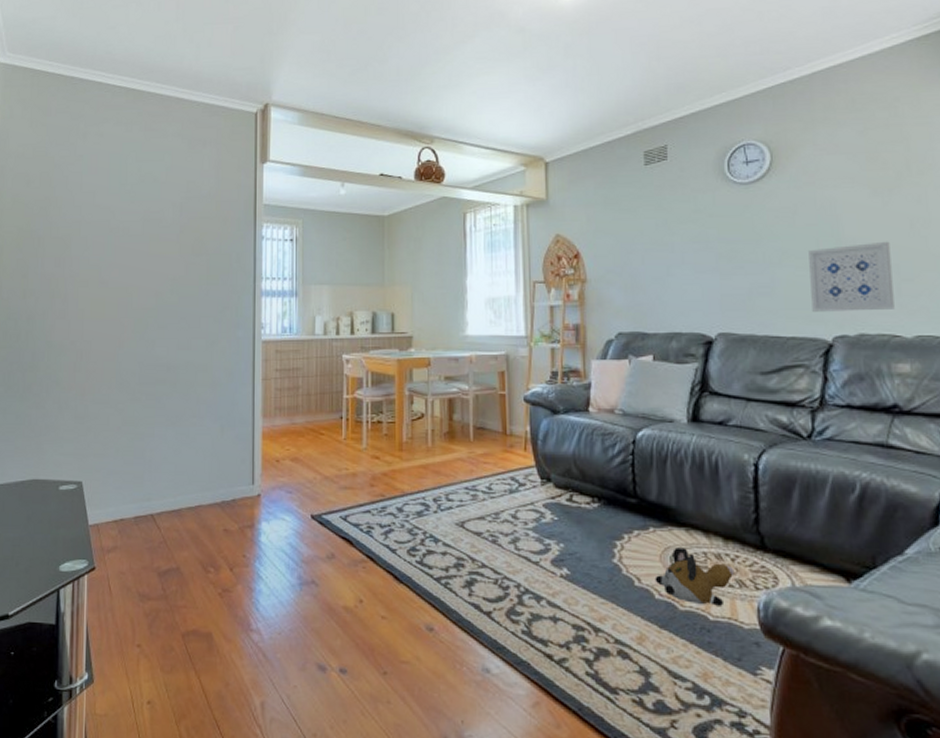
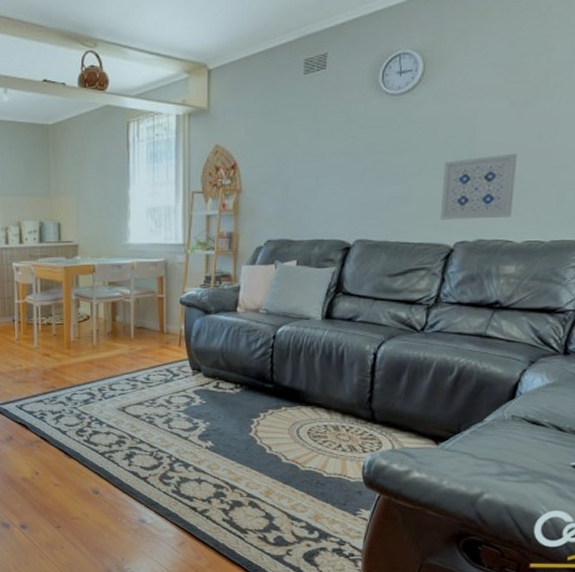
plush toy: present [655,547,735,606] -> none [283,422,348,466]

